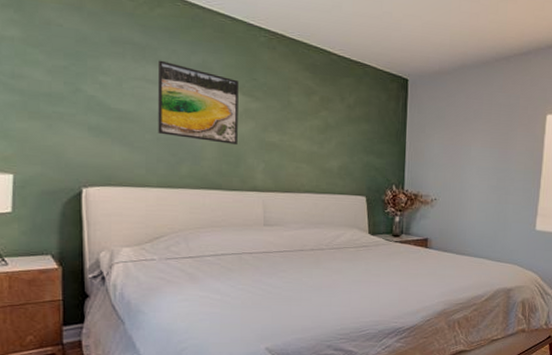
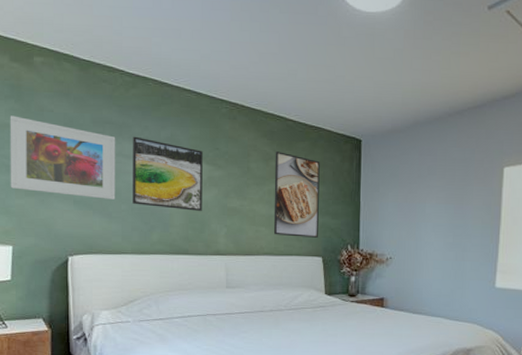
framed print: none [8,27,138,128] -> present [9,115,116,200]
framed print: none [315,86,365,177] -> present [273,151,320,238]

